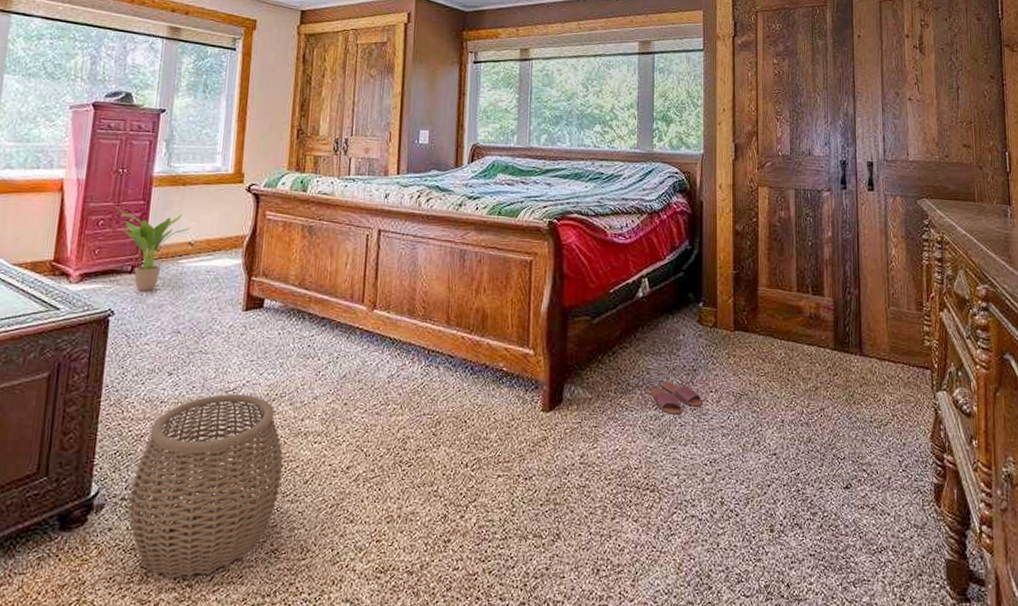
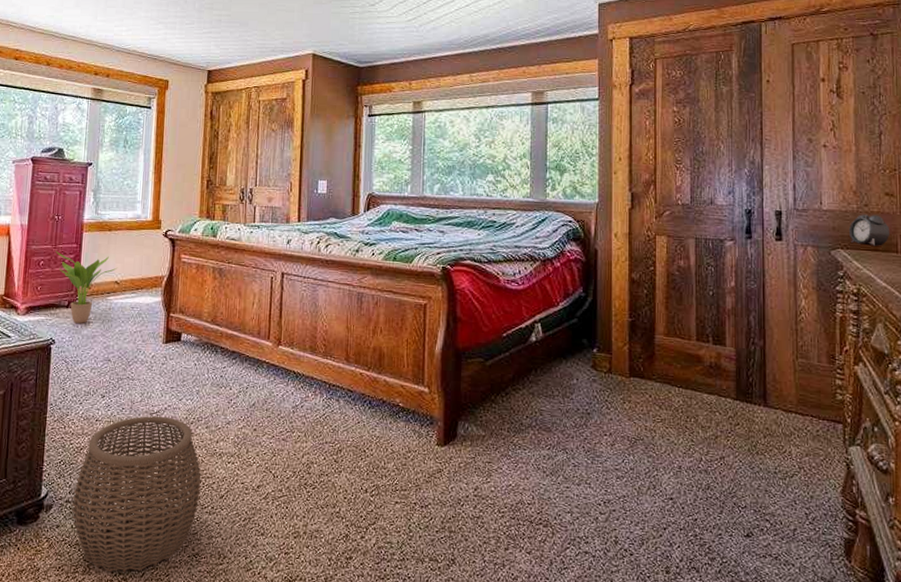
slippers: present [651,382,702,414] -> none [544,423,596,455]
alarm clock: none [932,165,969,196] -> present [848,214,891,246]

